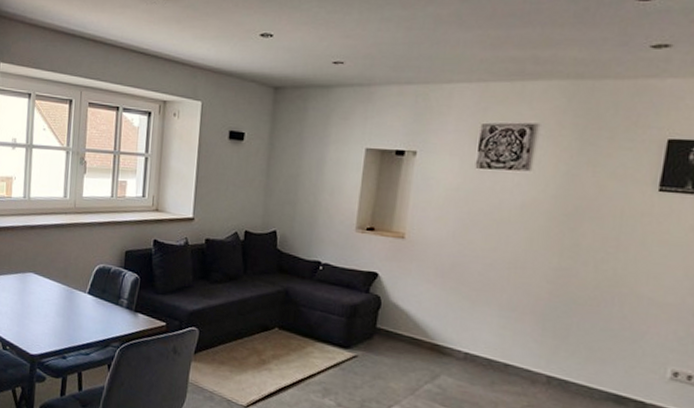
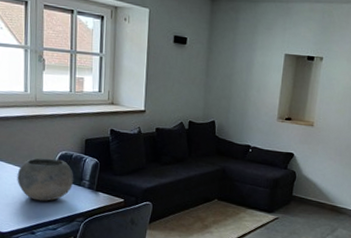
bowl: none [50,271,112,322] -> present [17,157,74,201]

